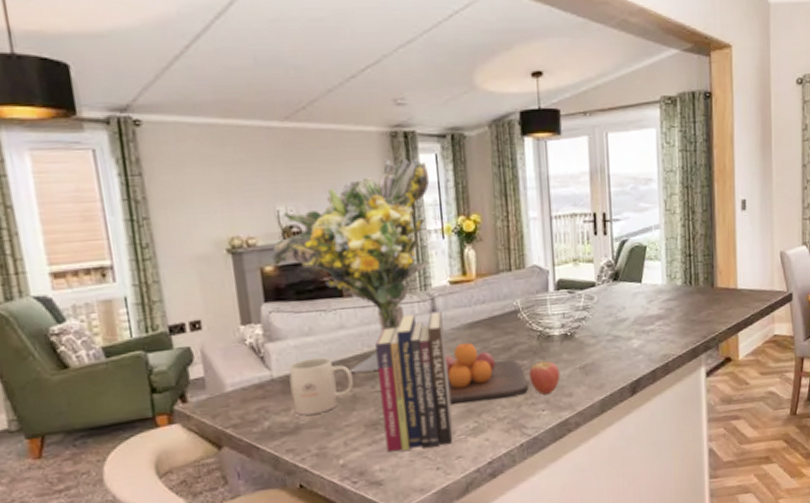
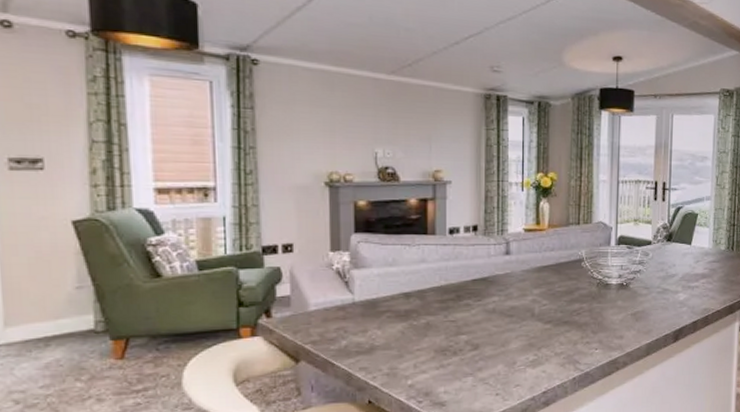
bouquet: present [271,158,430,373] -> none [365,116,516,303]
mug: present [289,357,354,415] -> none [370,286,429,337]
books: present [375,311,453,451] -> none [452,254,516,376]
chopping board: present [446,343,529,403] -> none [514,285,585,336]
fruit: present [529,358,560,395] -> none [587,303,614,335]

